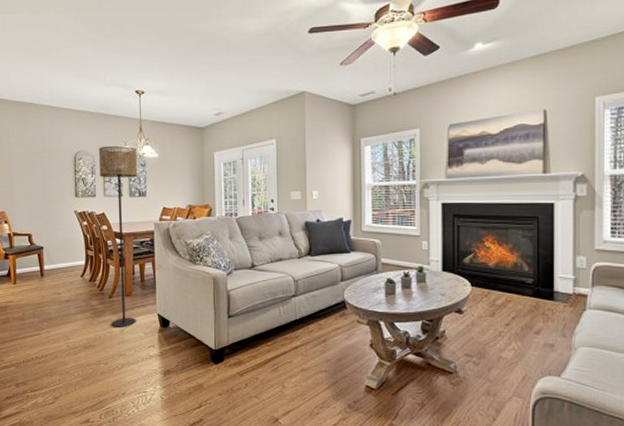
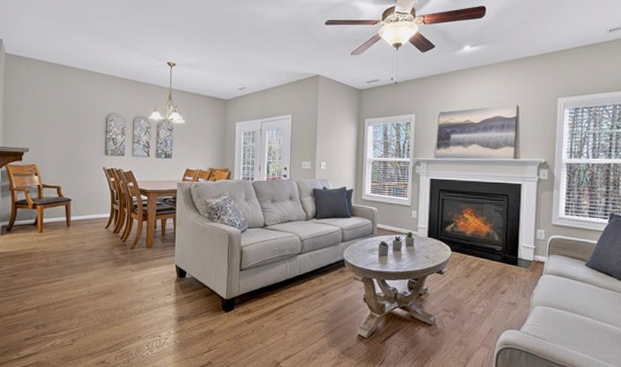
floor lamp: present [99,146,138,327] -> none [129,111,166,276]

